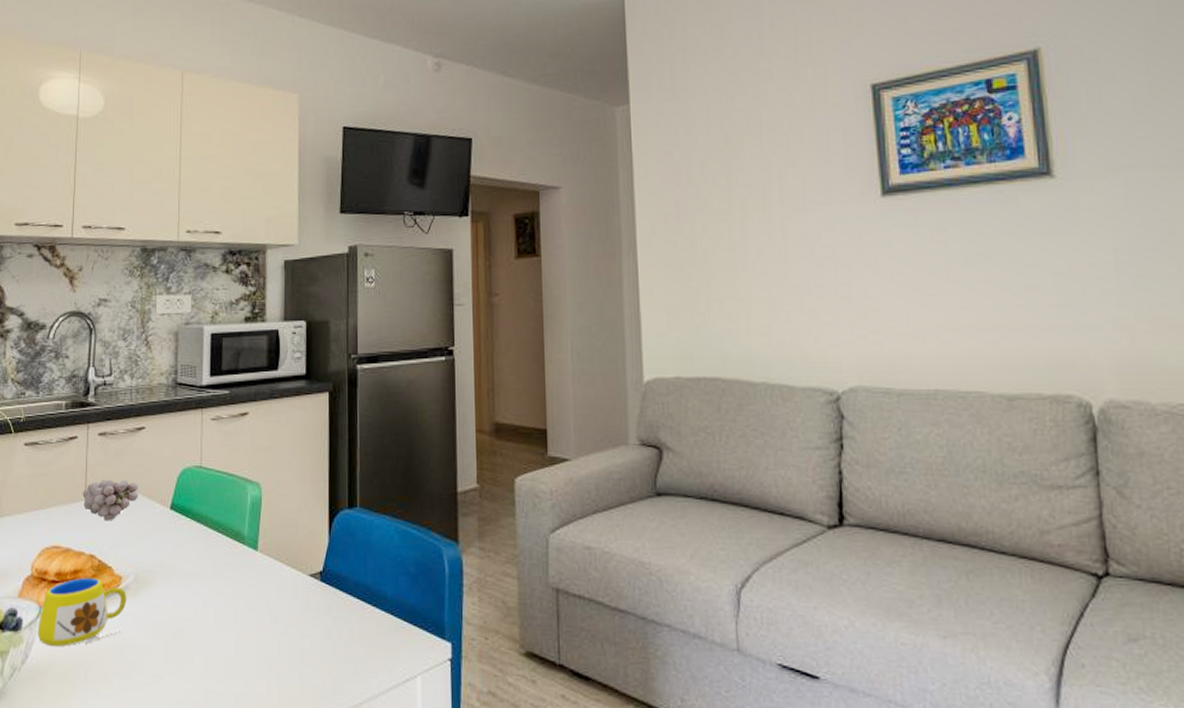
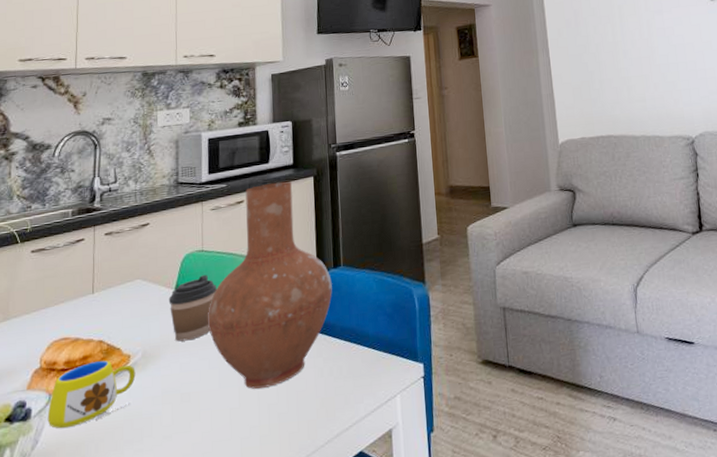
fruit: present [82,479,139,521] -> none [90,270,145,309]
coffee cup: none [163,496,215,570] -> present [168,275,217,342]
vase: none [204,394,346,640] -> present [207,181,332,389]

